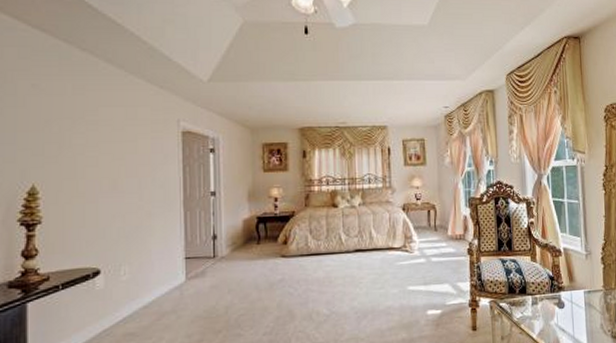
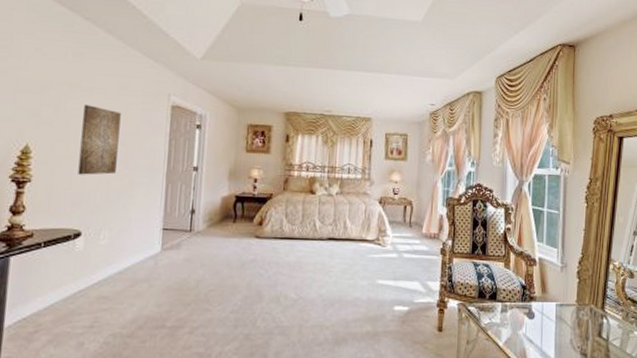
wall art: none [90,139,130,211] -> present [78,105,121,175]

